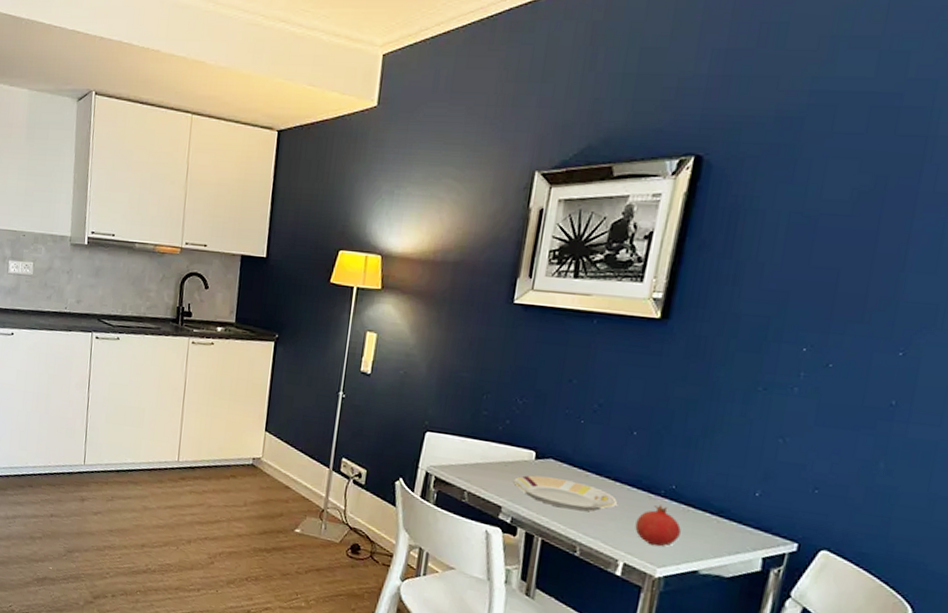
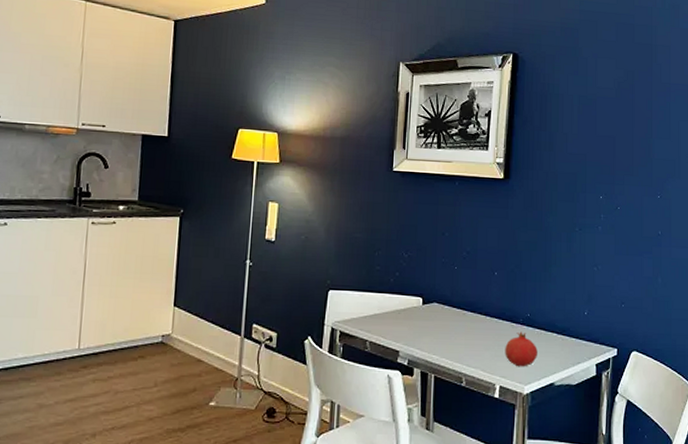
plate: present [513,475,617,511] -> none [407,319,489,346]

